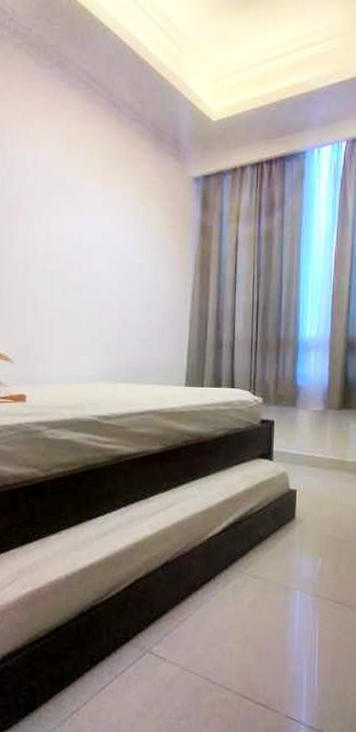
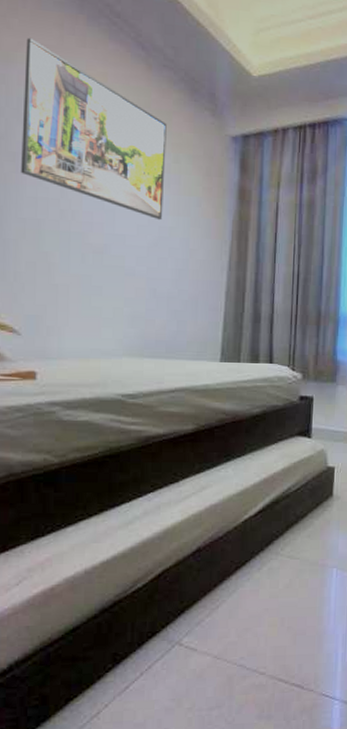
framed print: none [14,106,136,258] -> present [21,37,167,221]

